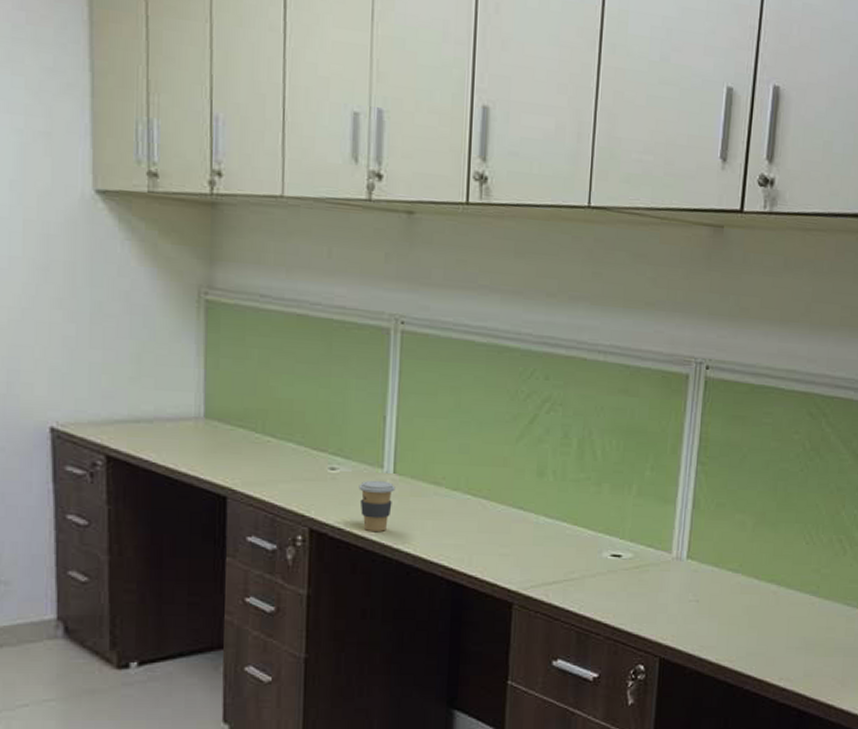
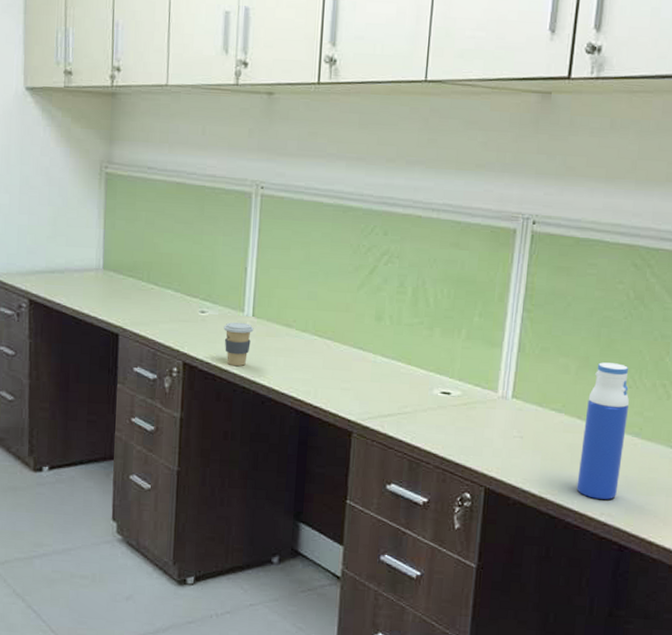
water bottle: none [755,518,807,663] -> present [576,362,630,500]

